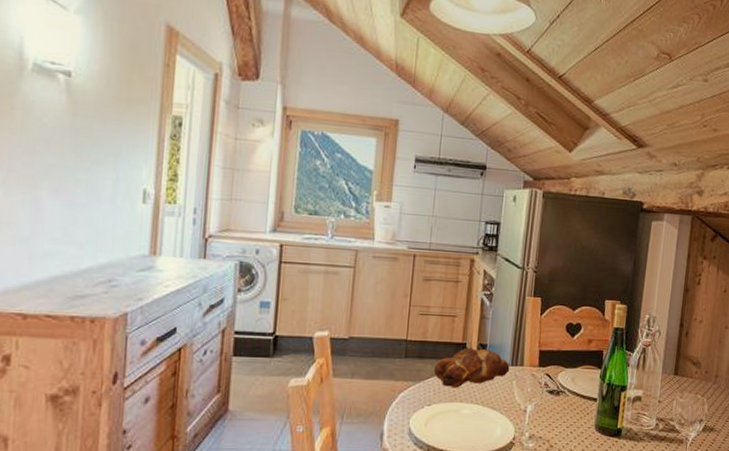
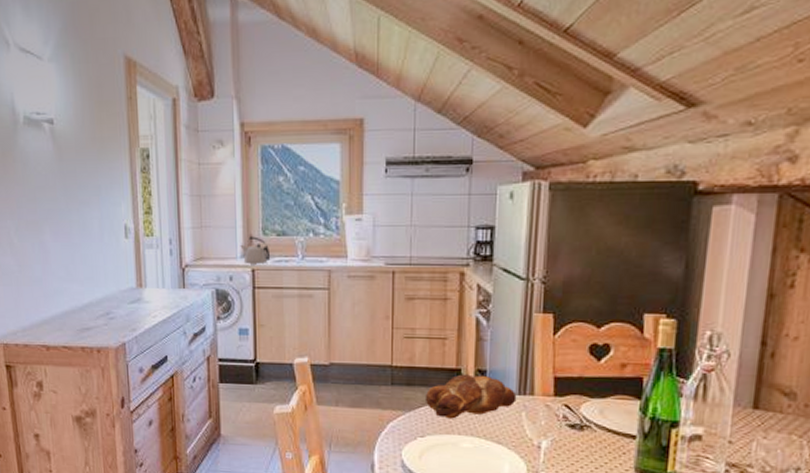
kettle: none [270,213,301,240] -> present [240,236,271,265]

